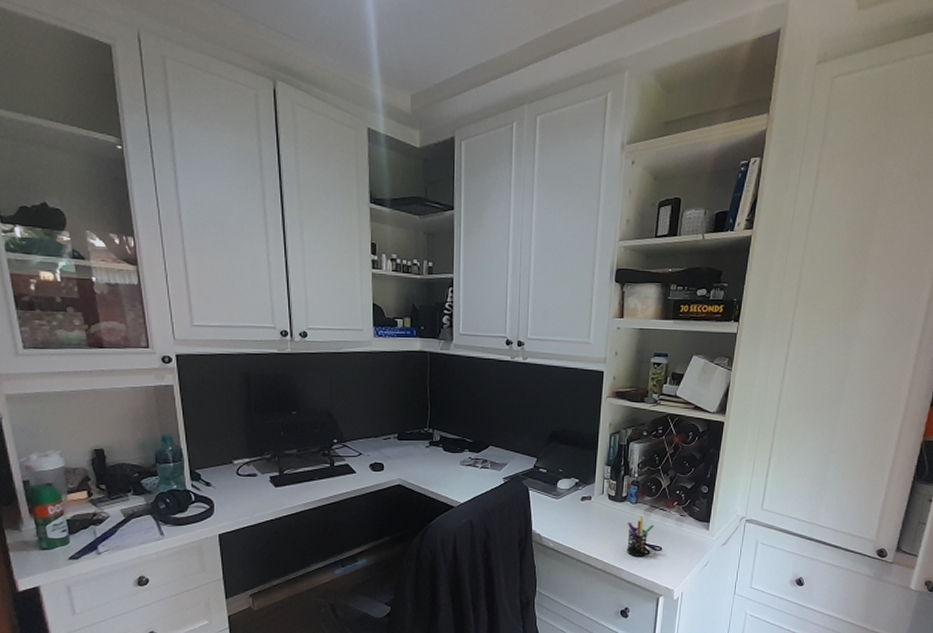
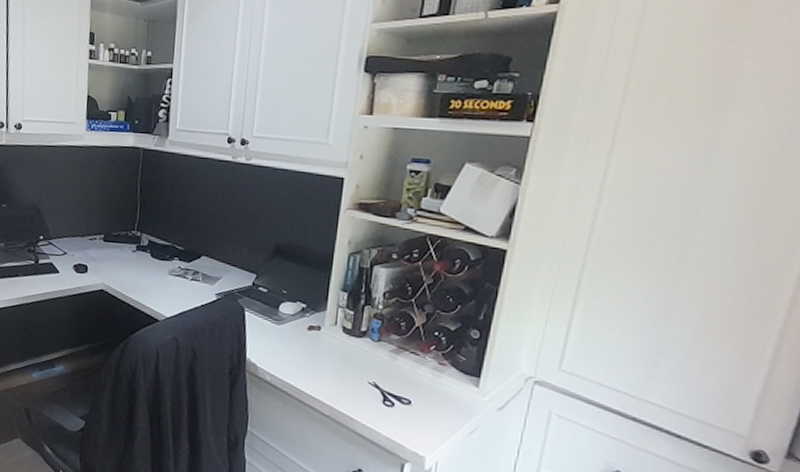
pen holder: present [627,516,655,557] -> none [364,357,402,409]

